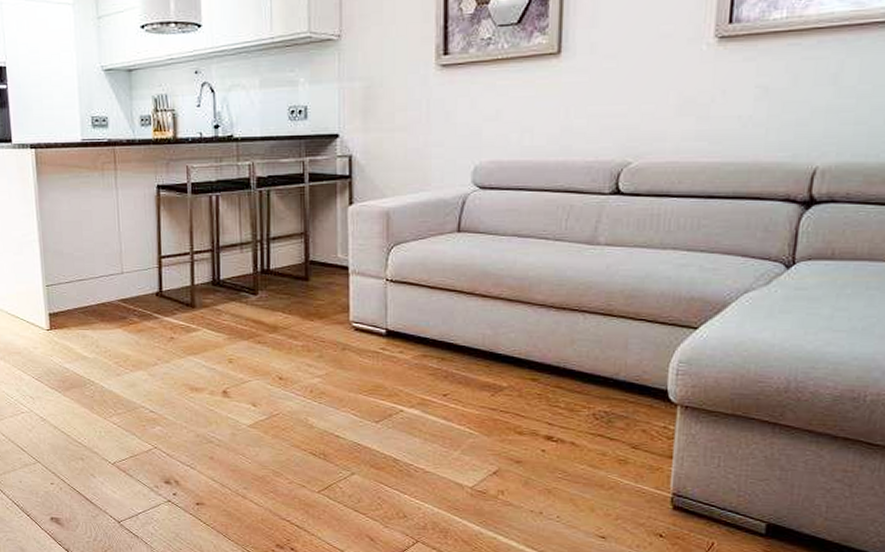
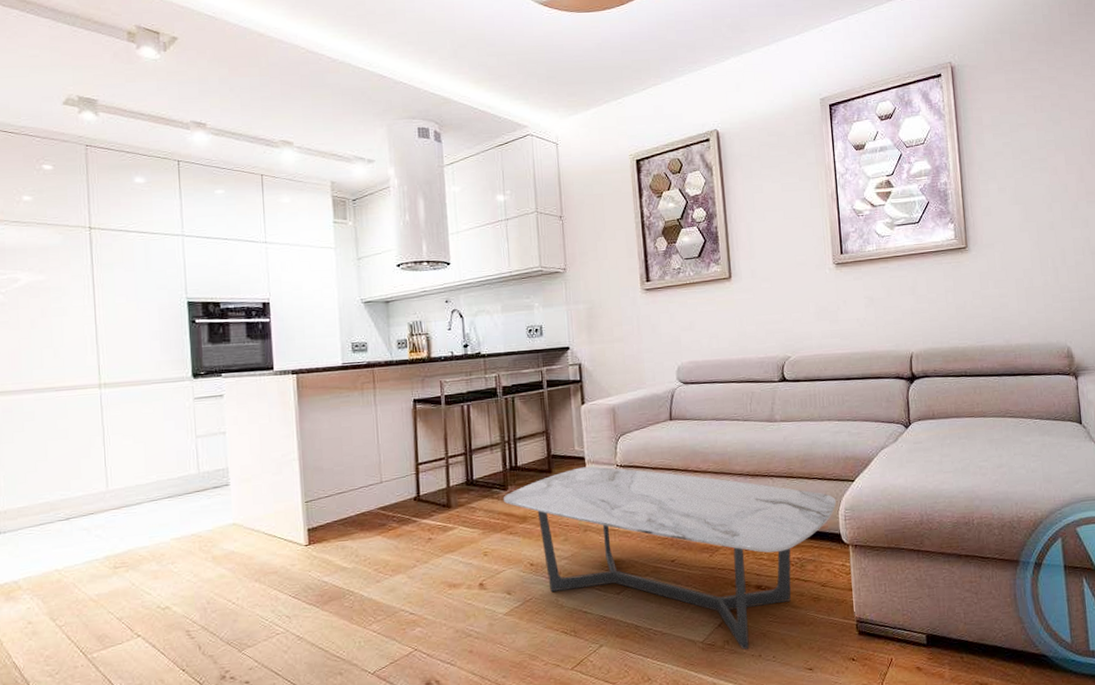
coffee table: none [252,278,669,504] -> present [503,466,837,650]

